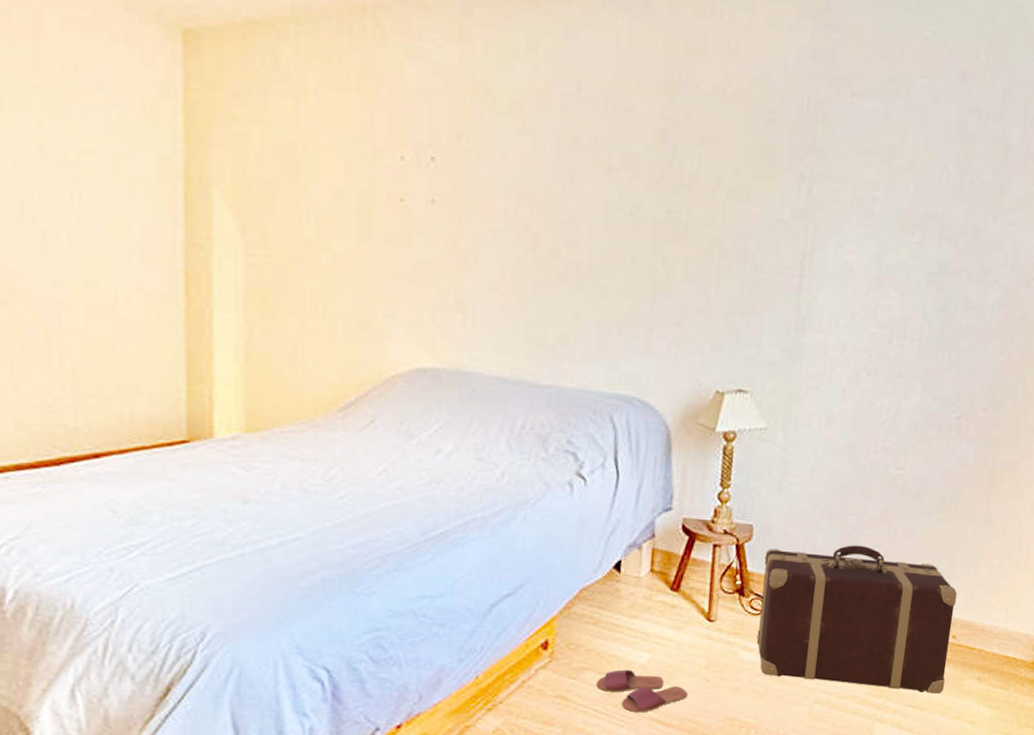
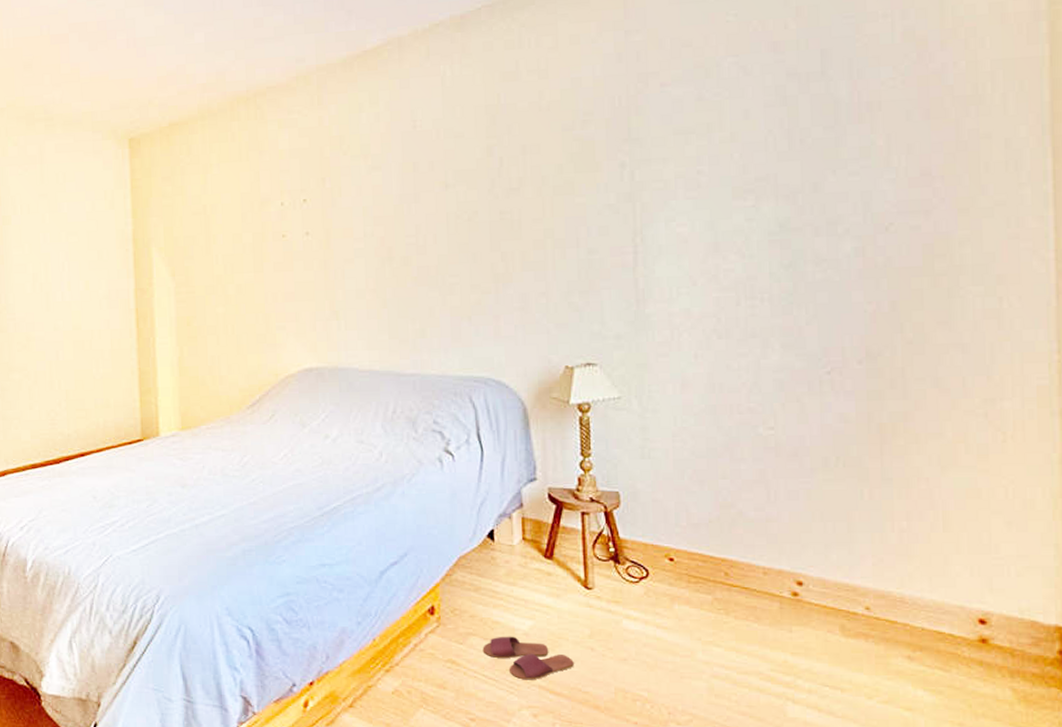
suitcase: present [756,545,958,694] -> none [636,509,866,674]

